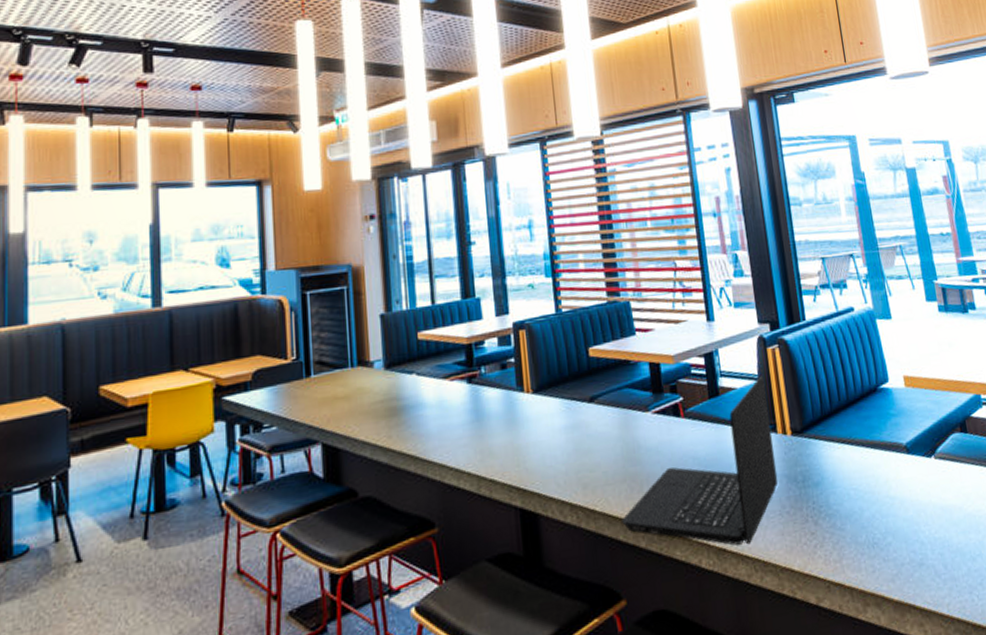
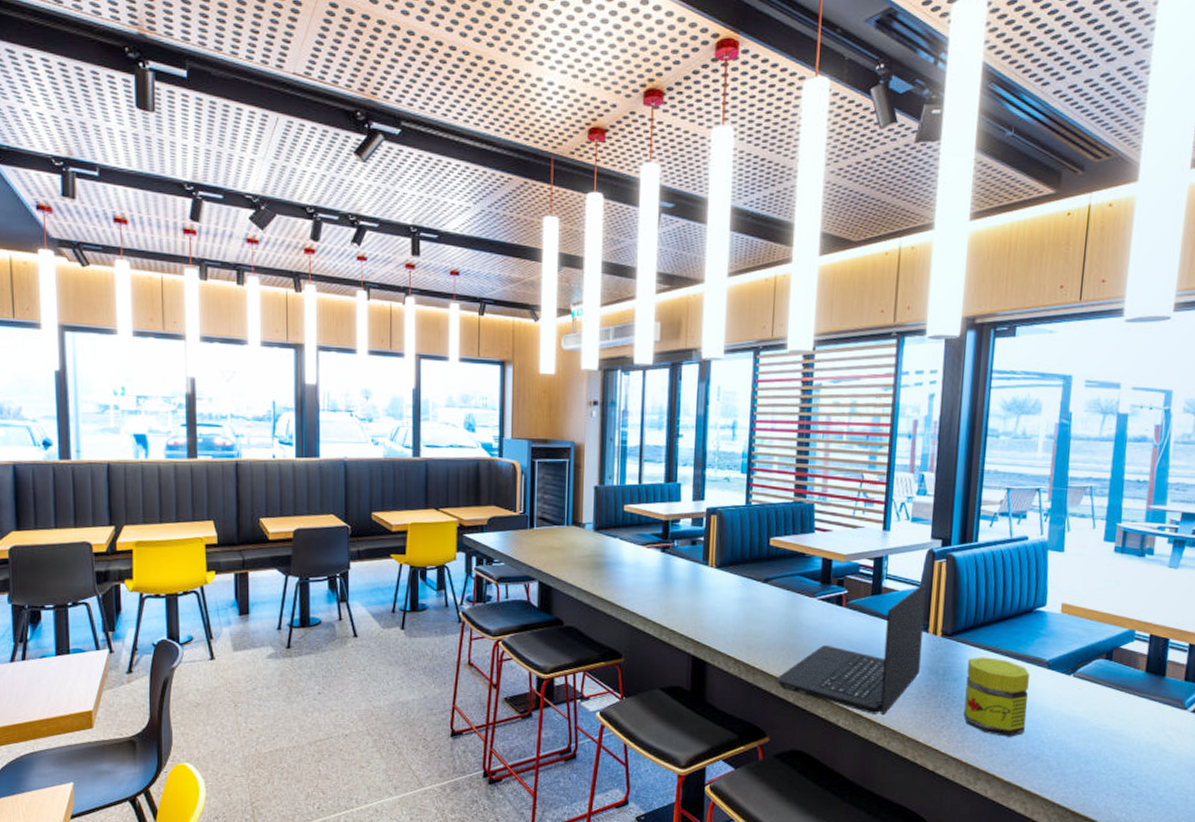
jar: none [825,451,903,546] -> present [964,657,1029,737]

